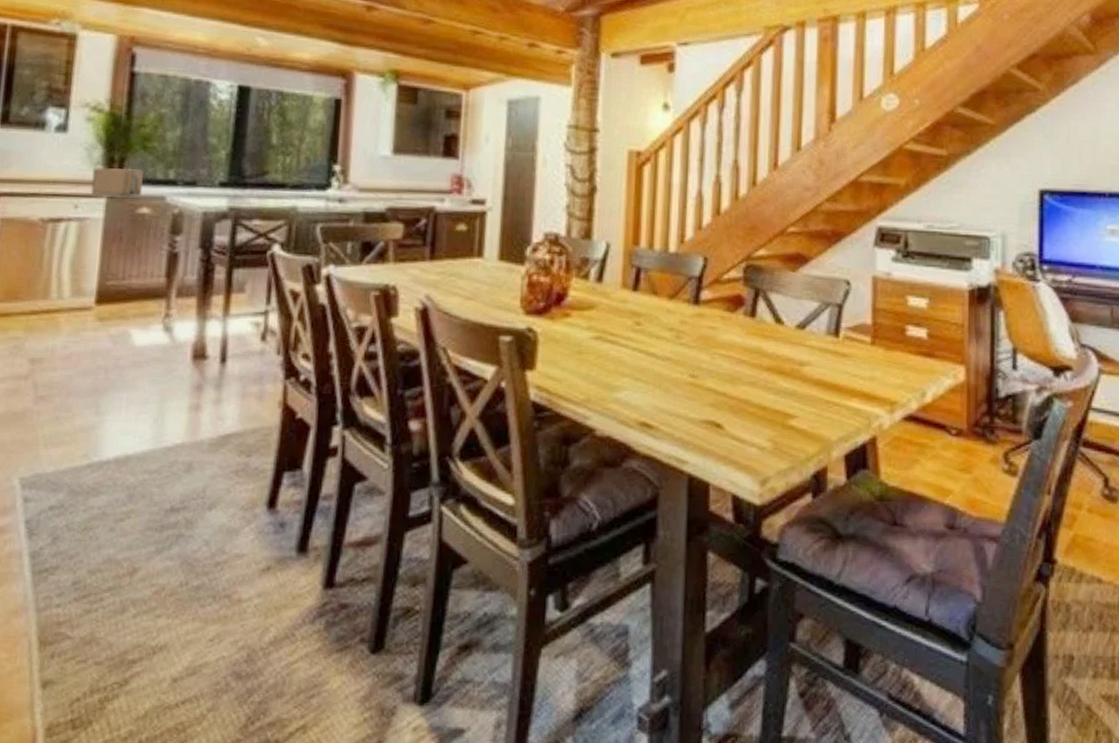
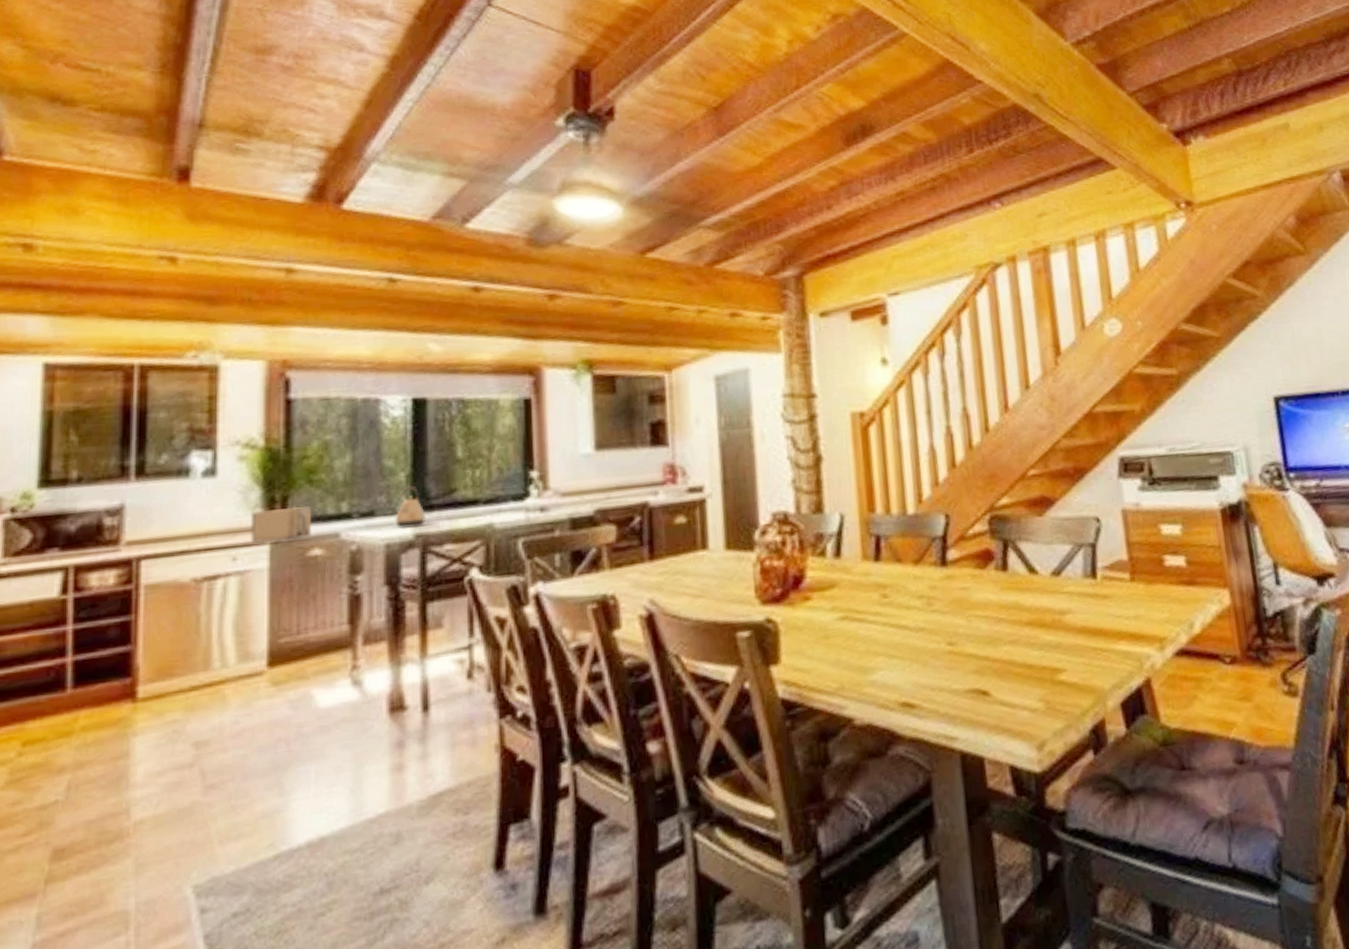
kettle: none [213,163,241,201] -> present [395,485,427,528]

